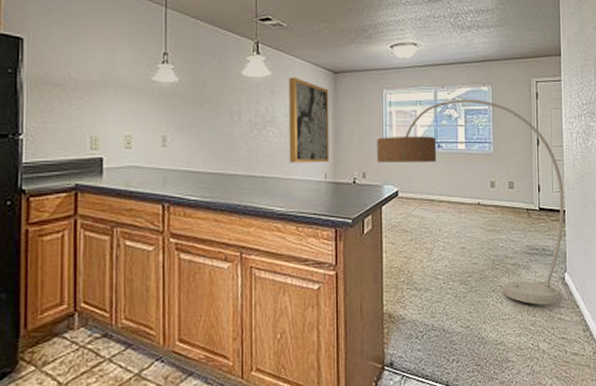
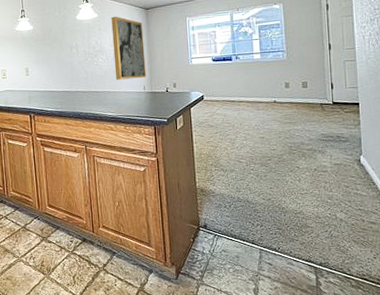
floor lamp: present [377,99,564,306] -> none [183,16,359,183]

